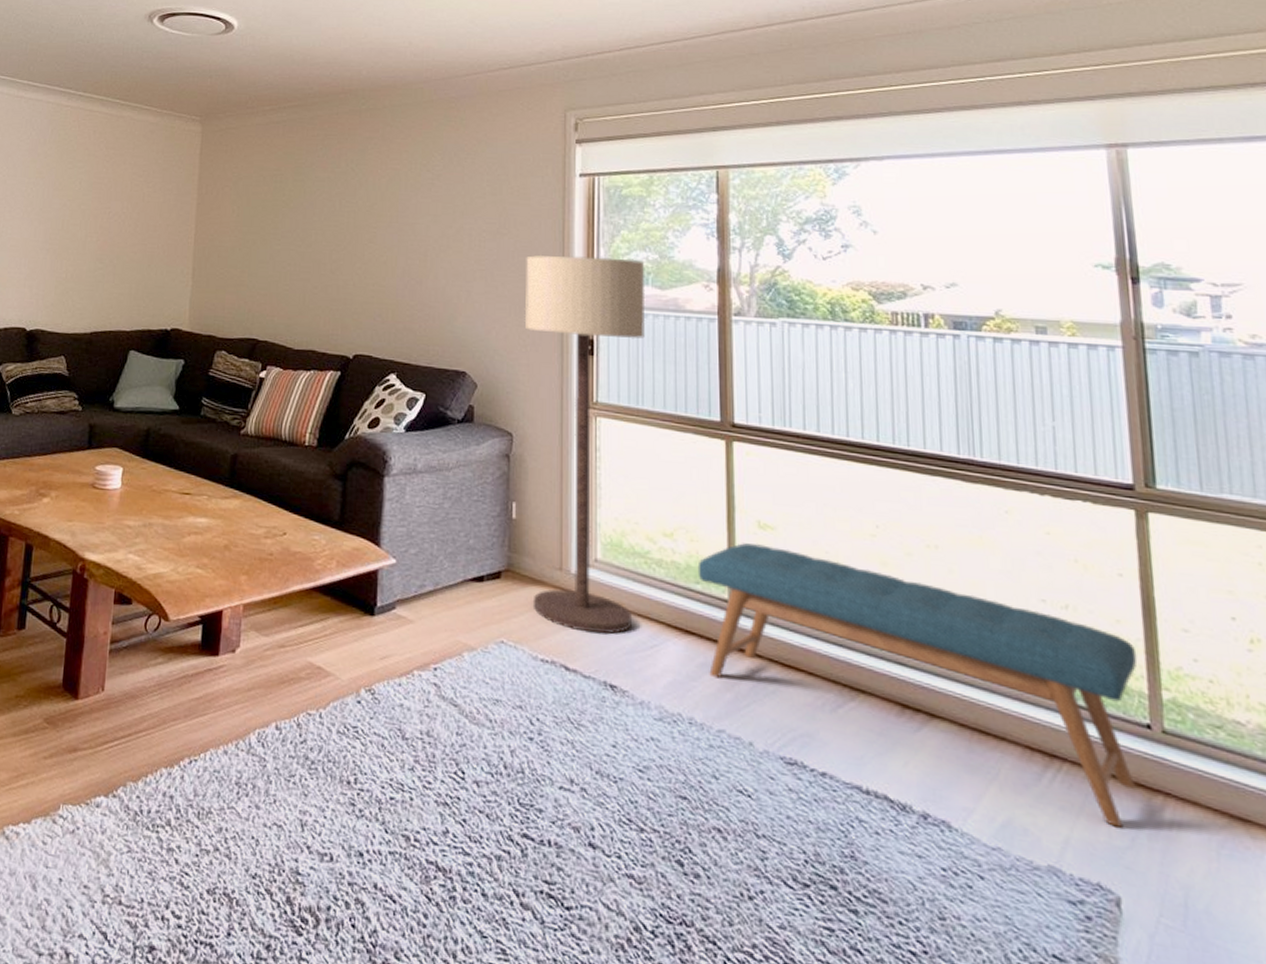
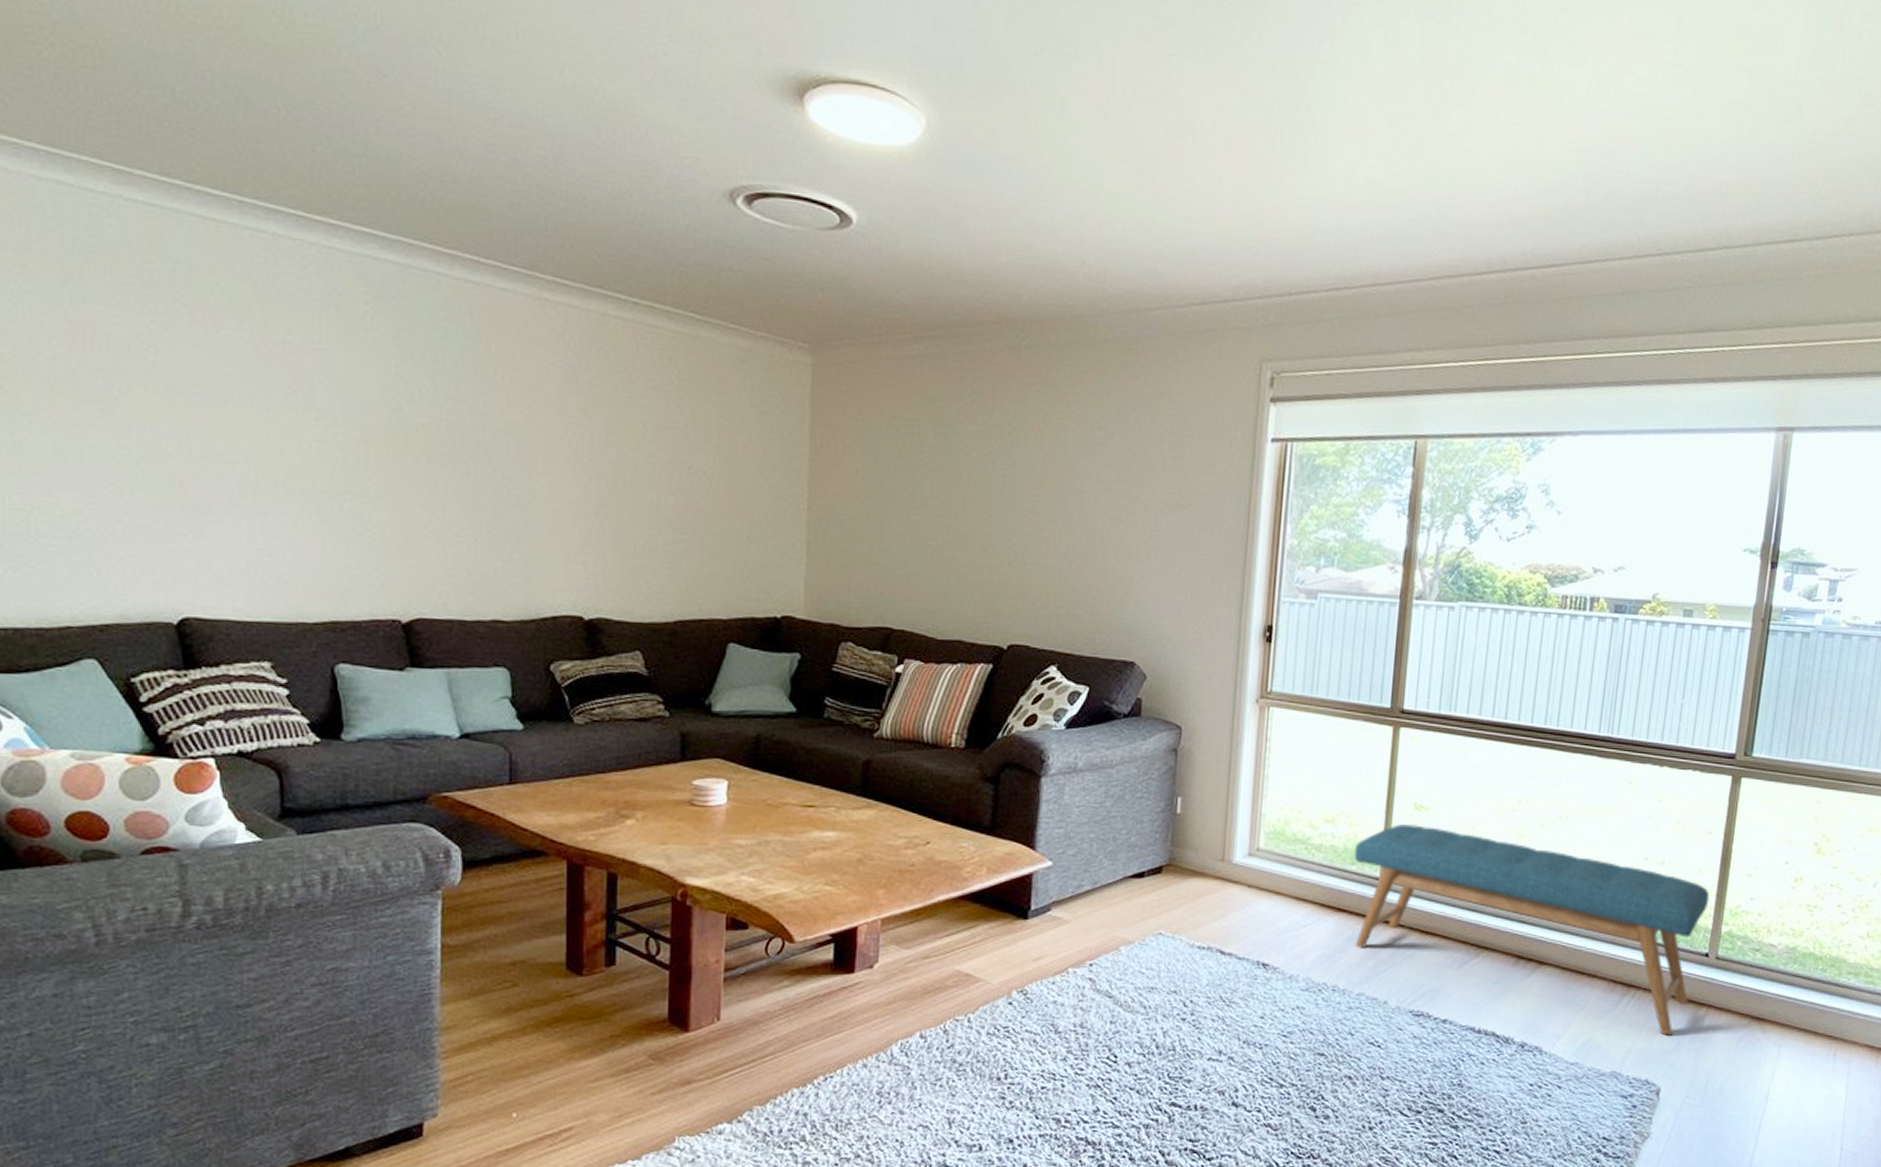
floor lamp: present [524,255,646,634] -> none [1192,532,1331,918]

